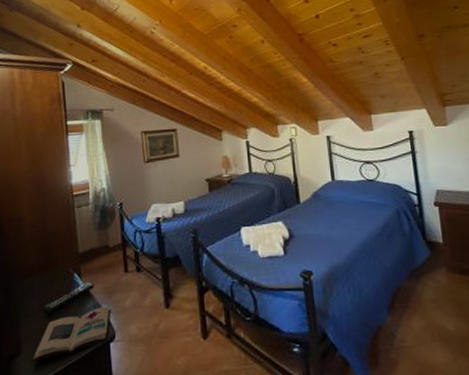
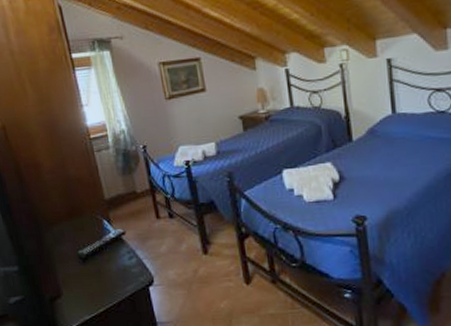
book: present [31,306,111,362] -> none [72,252,148,304]

